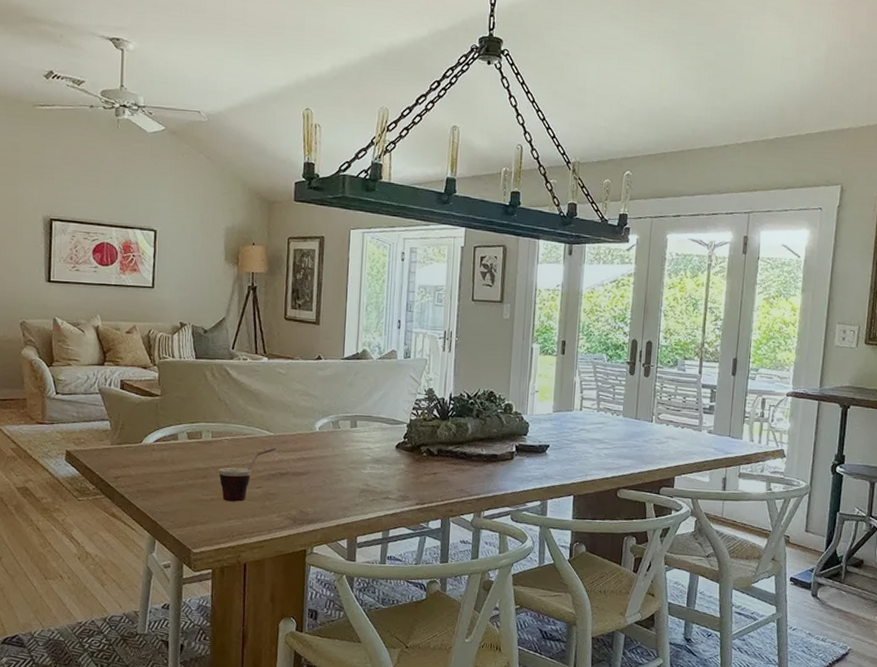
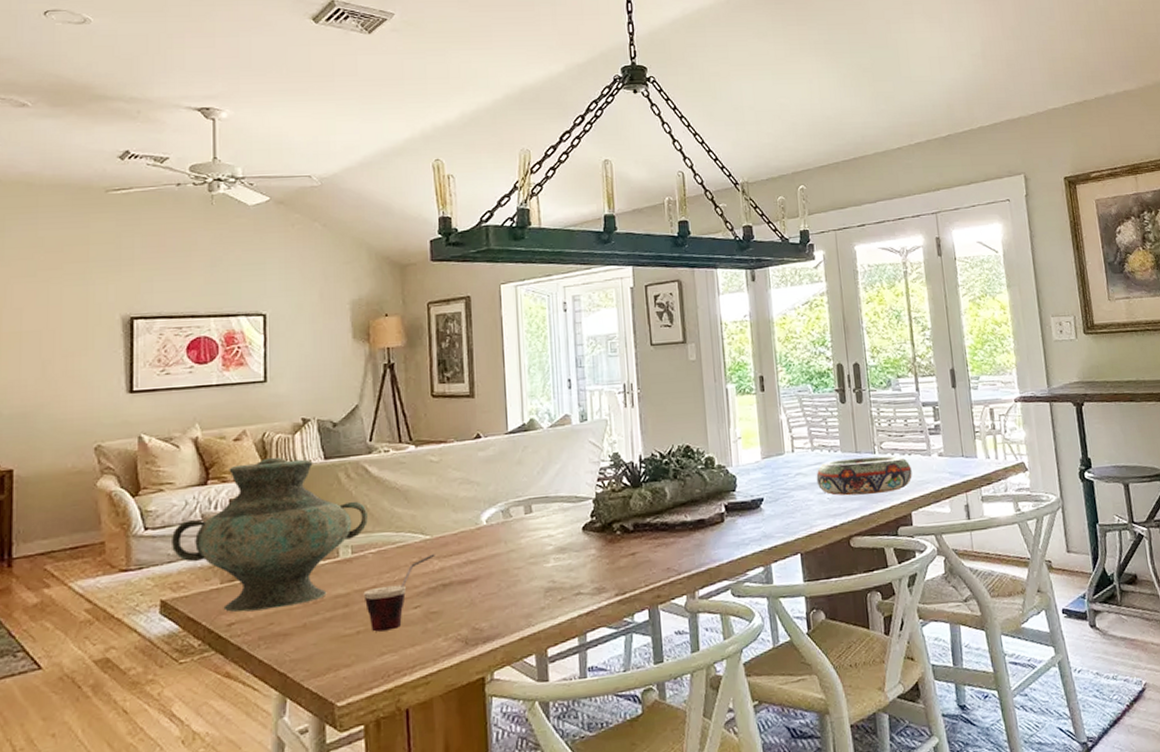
vase: none [76,350,227,471] -> present [172,457,369,613]
decorative bowl: none [597,423,682,457] -> present [816,456,912,496]

